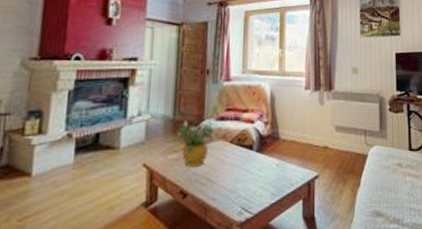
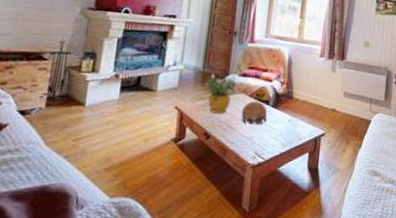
decorative bowl: none [222,147,252,175] -> present [241,101,267,125]

